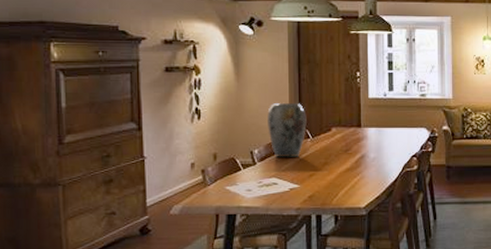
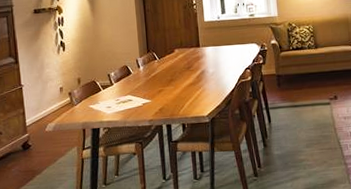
vase: present [267,103,307,157] -> none [120,31,153,78]

